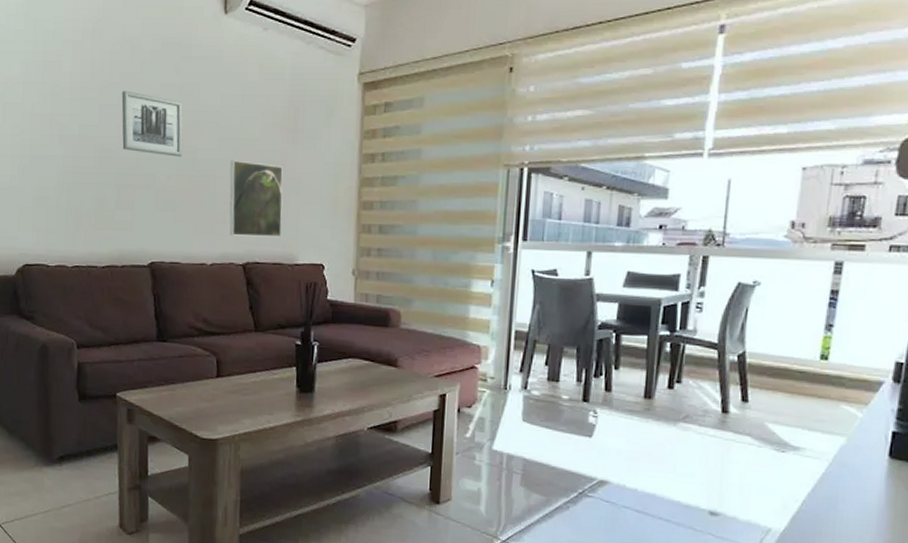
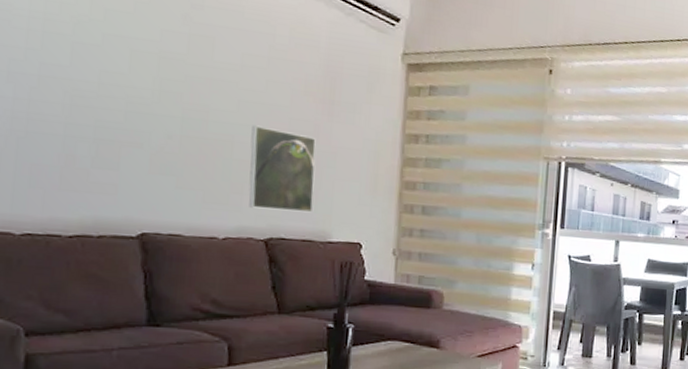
wall art: present [121,90,183,157] -> none [104,30,192,116]

